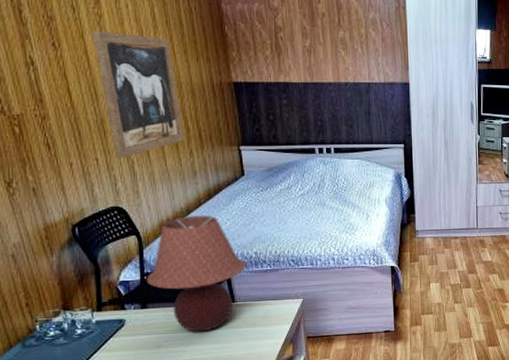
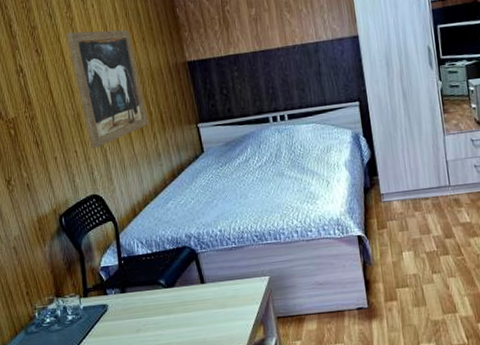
table lamp: present [146,215,247,332] -> none [123,196,213,315]

